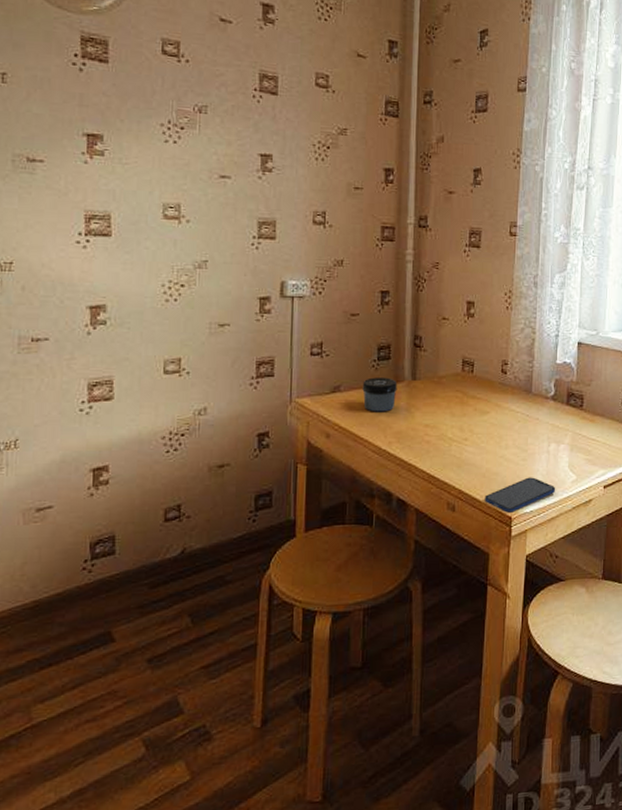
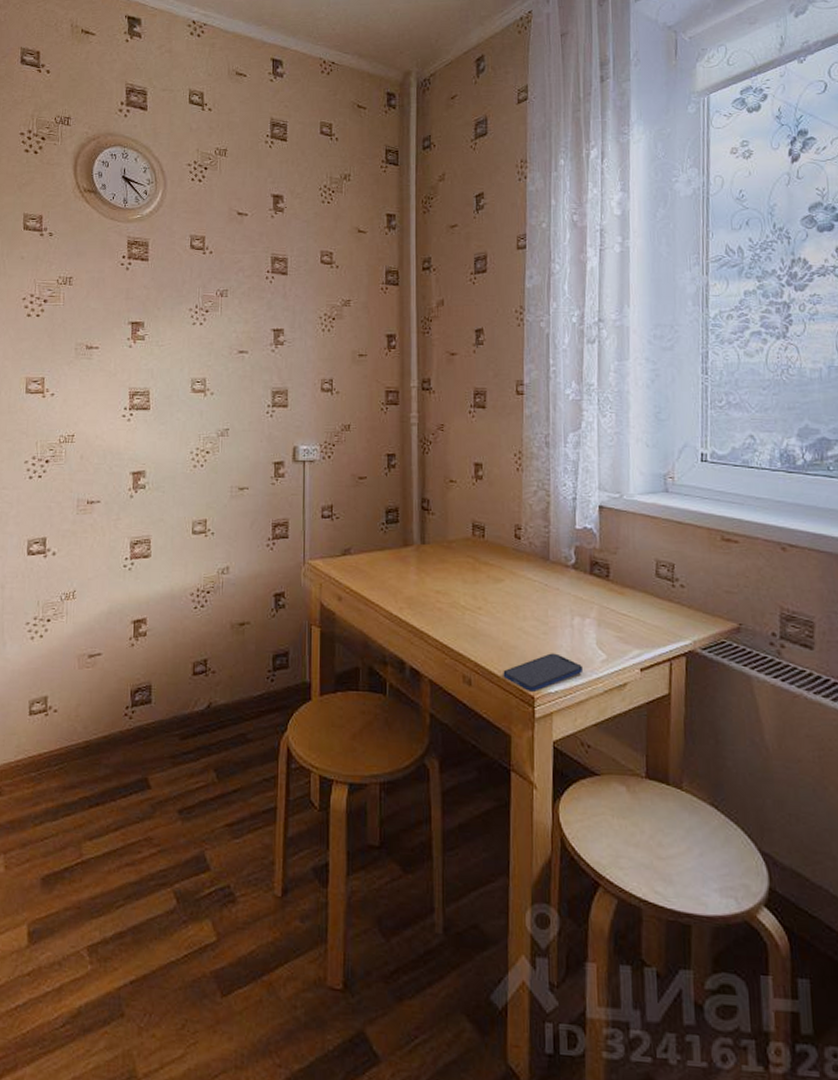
jar: present [362,377,398,412] -> none [372,541,407,577]

